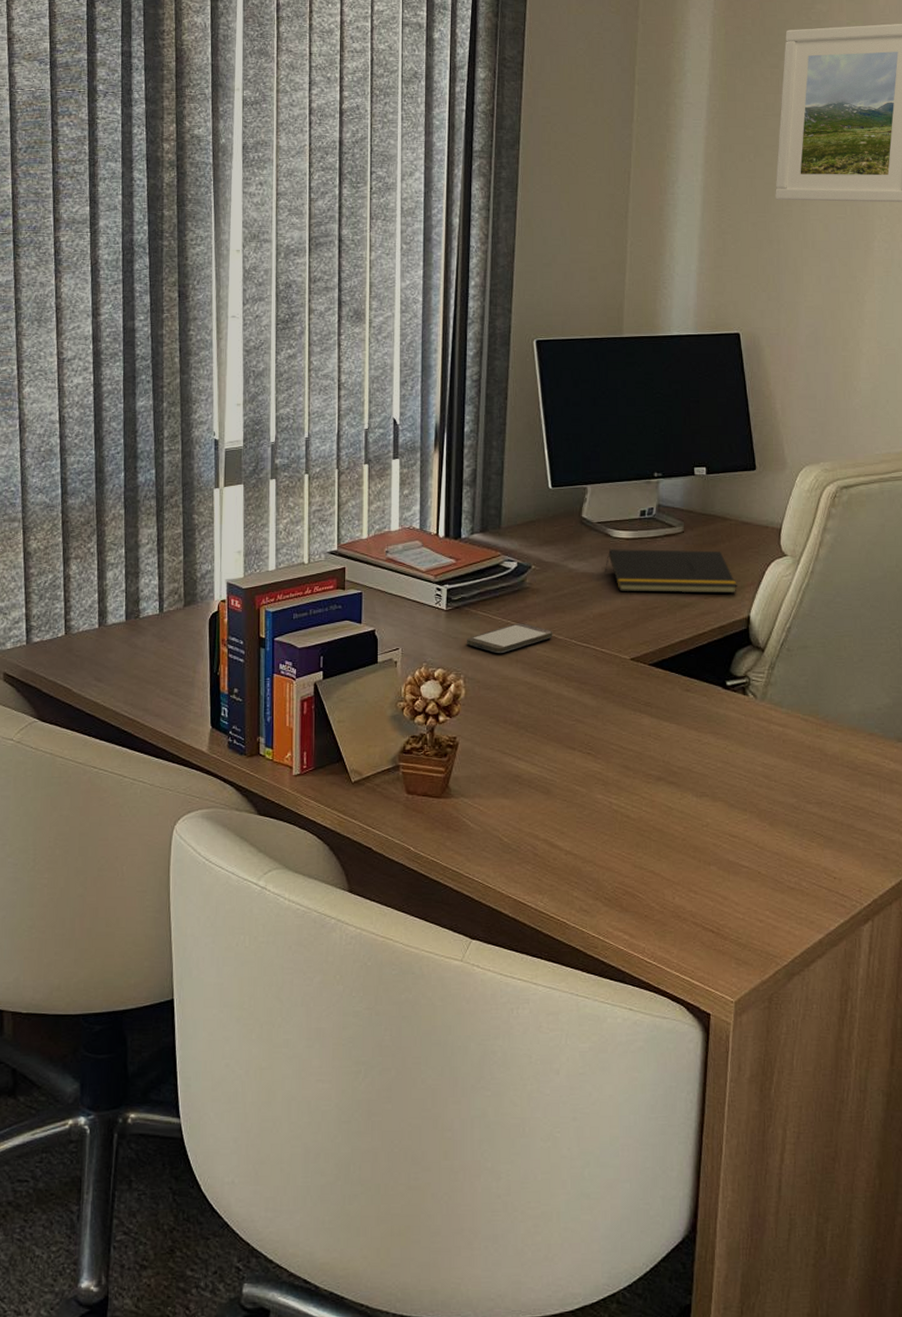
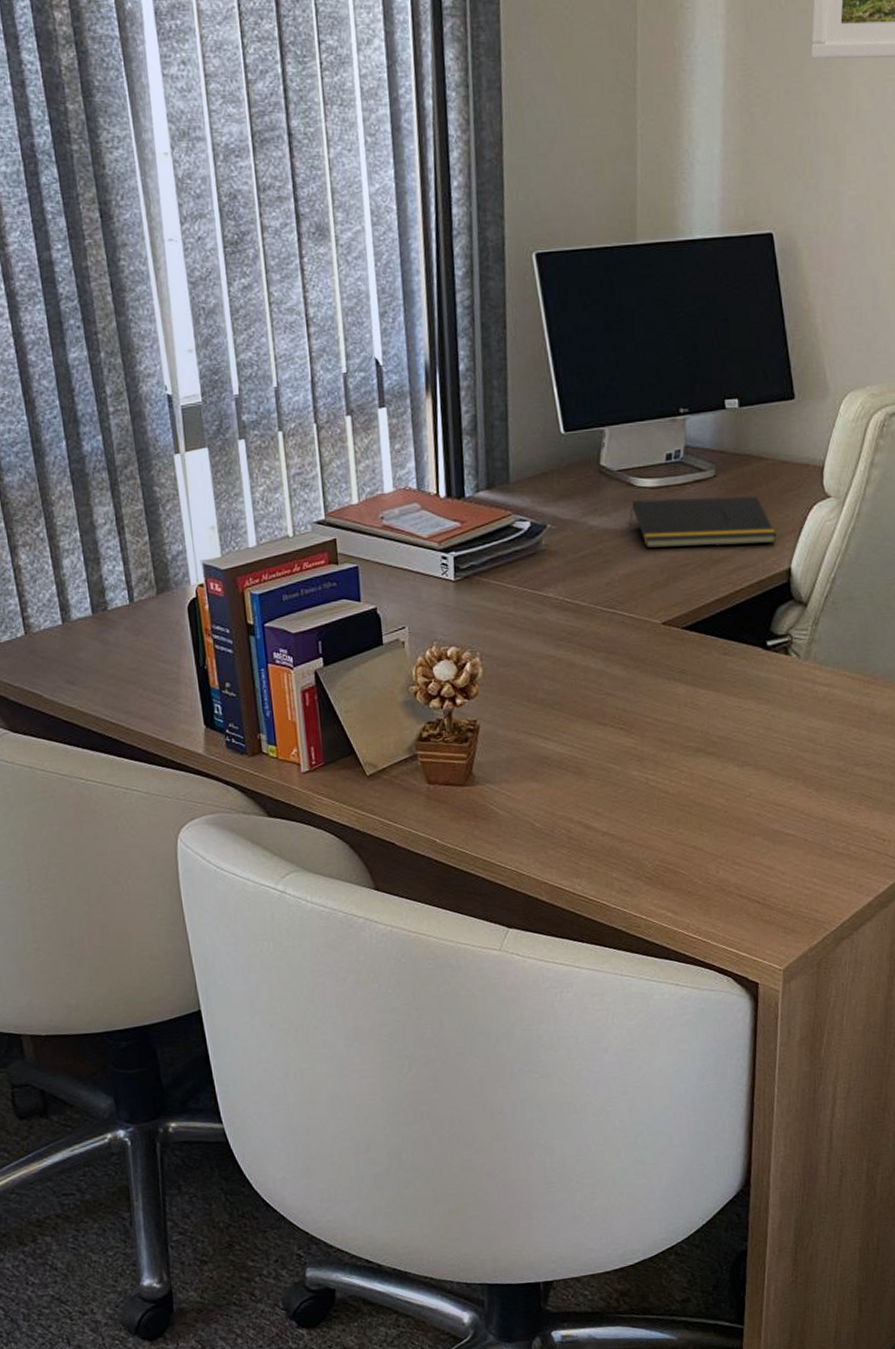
smartphone: present [467,623,553,653] -> none [480,590,576,626]

